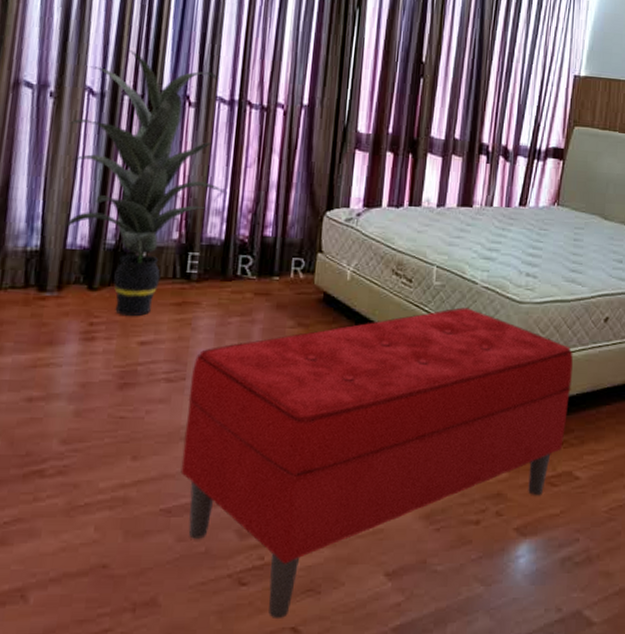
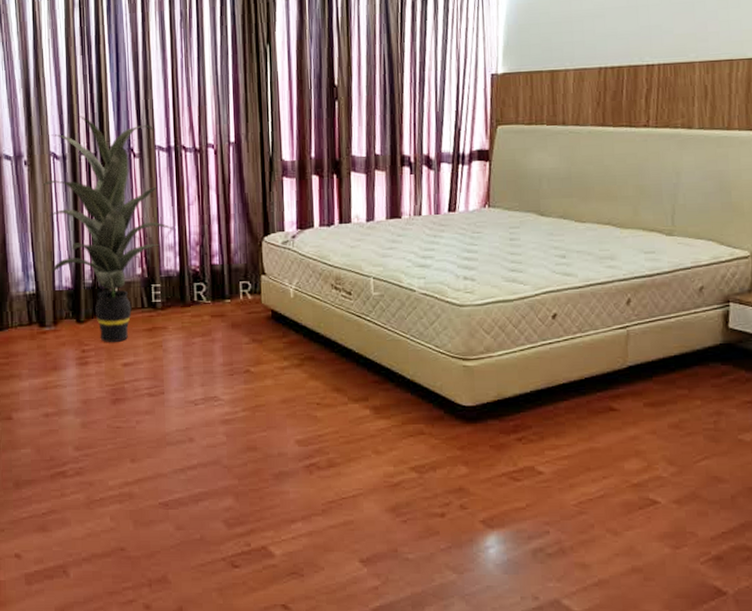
bench: present [180,307,573,620] -> none [168,314,524,597]

